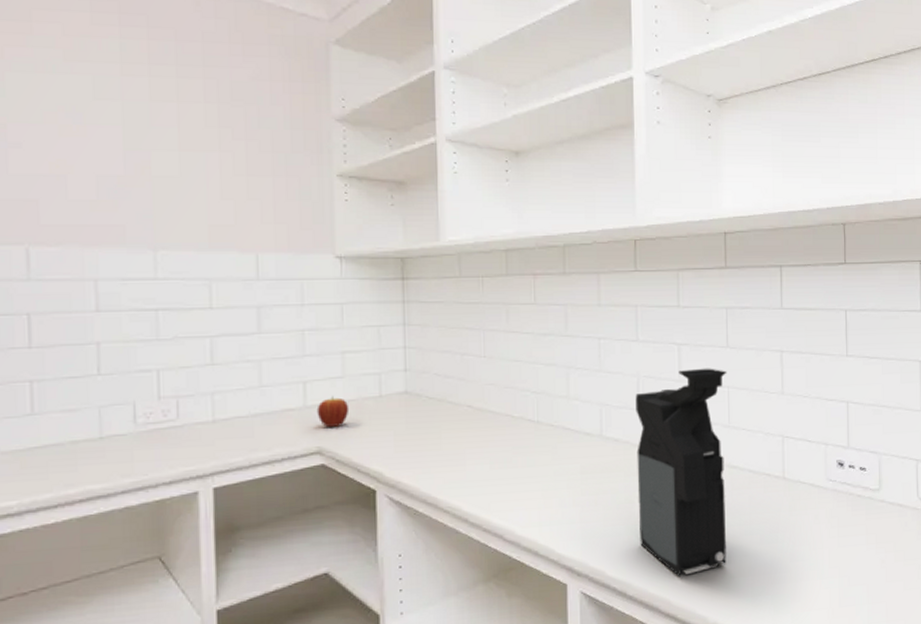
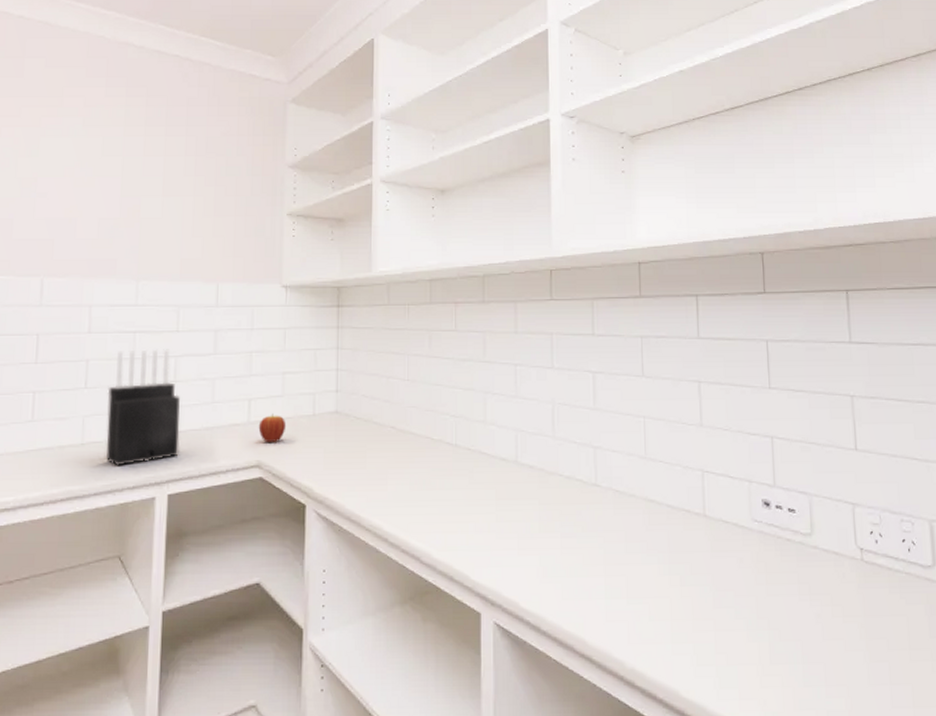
knife block: none [127,328,223,461] -> present [106,349,180,466]
coffee maker: present [635,368,727,577] -> none [550,397,644,615]

